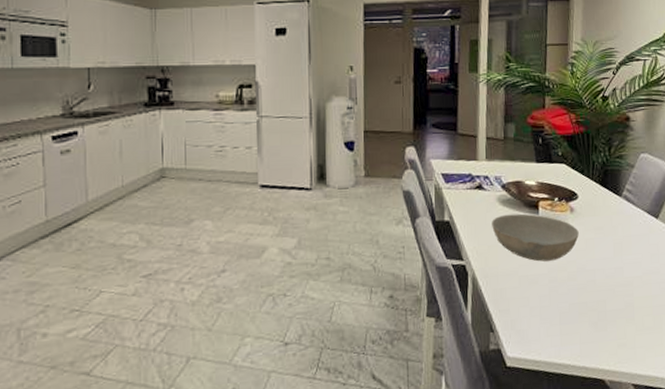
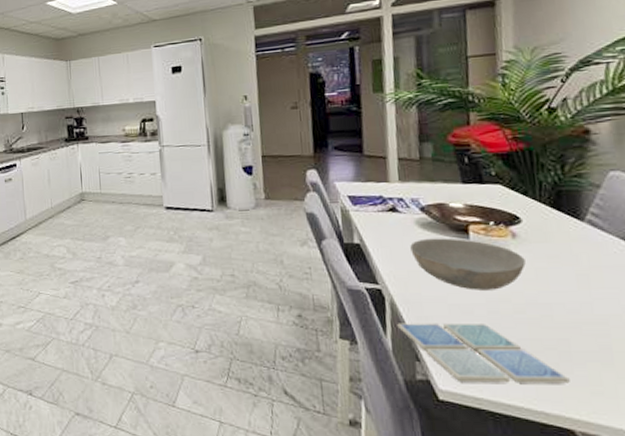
drink coaster: none [477,292,604,348] -> present [397,323,570,384]

